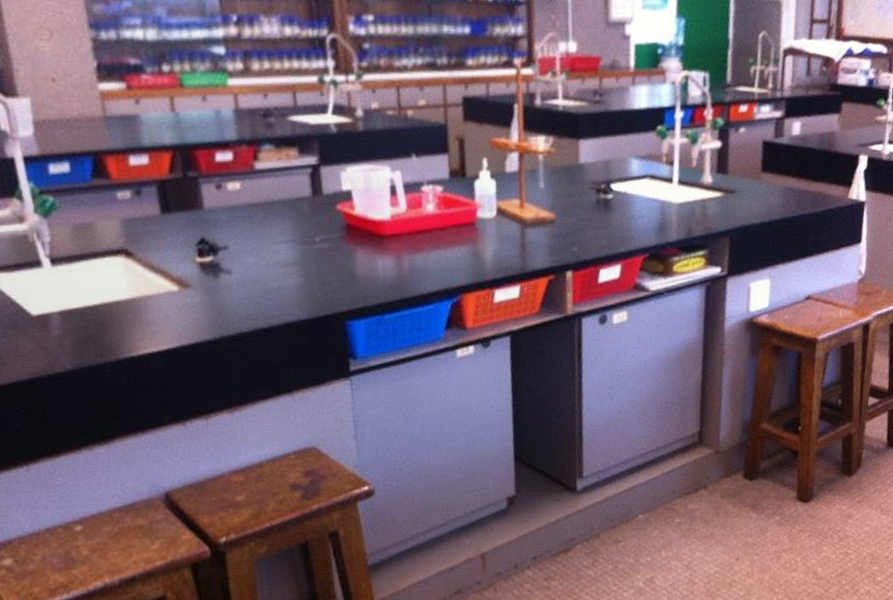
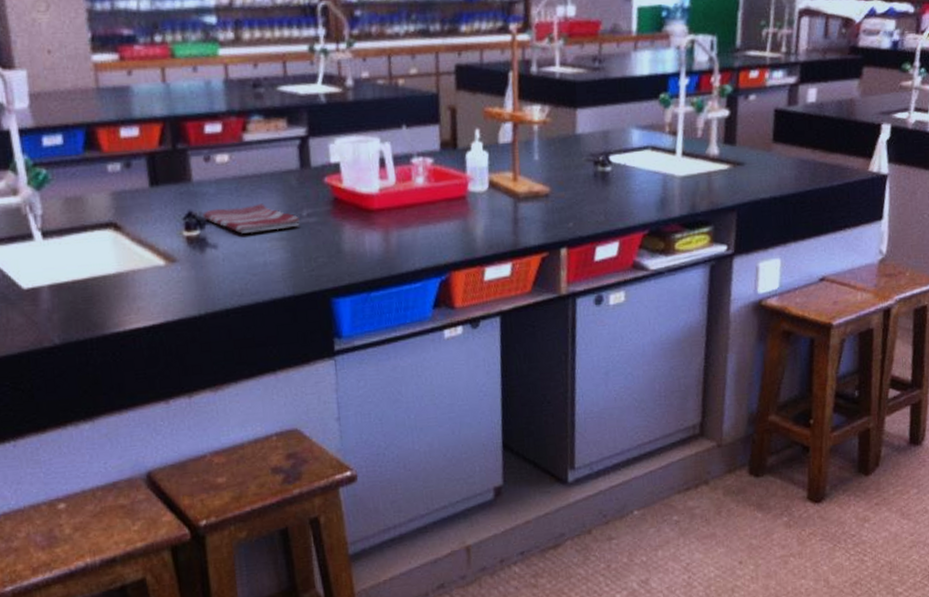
dish towel: none [215,230,313,259] -> present [203,203,300,234]

